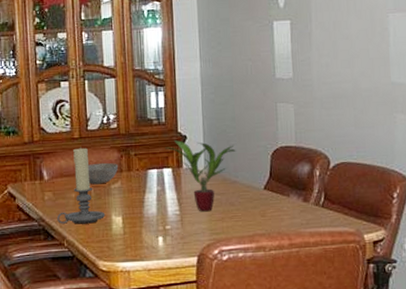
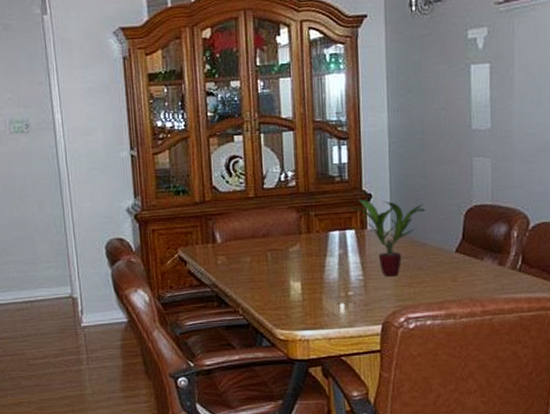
candle holder: present [57,148,106,224] -> none [231,208,283,291]
bowl: present [87,162,119,185] -> none [263,224,297,248]

